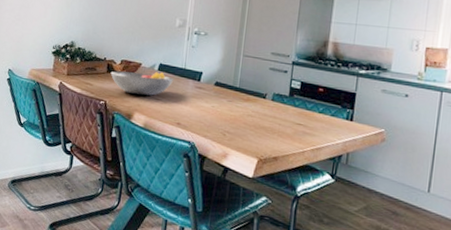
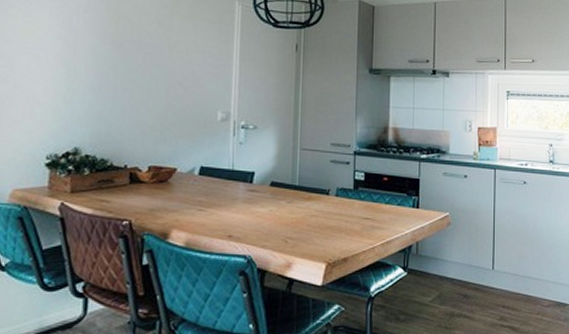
fruit bowl: present [110,71,174,96] -> none [134,177,220,207]

